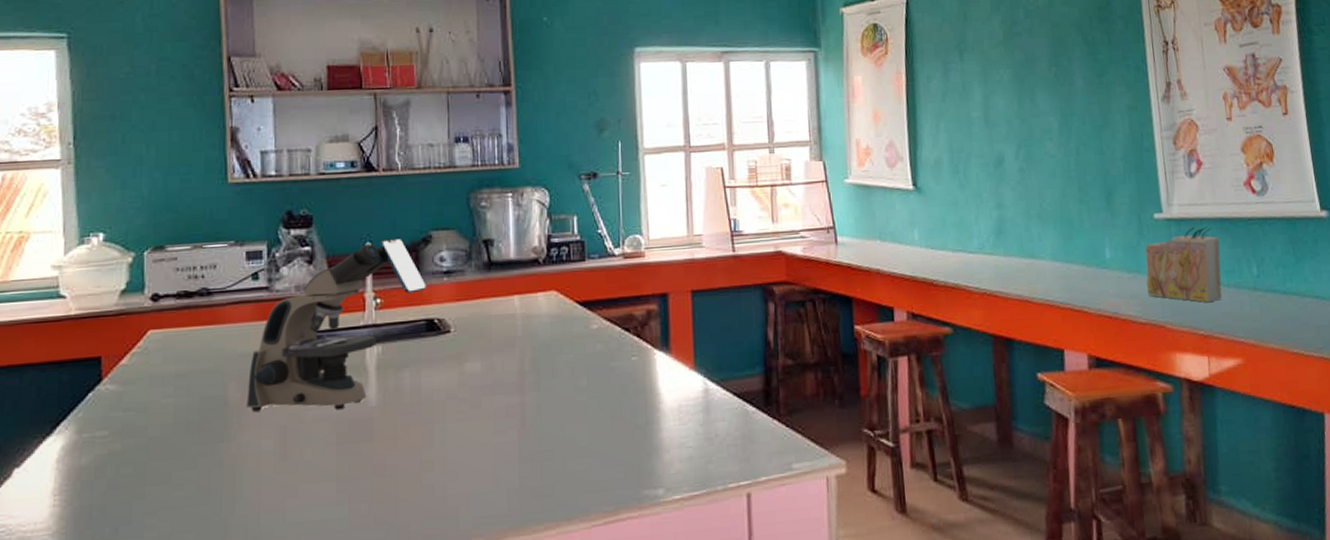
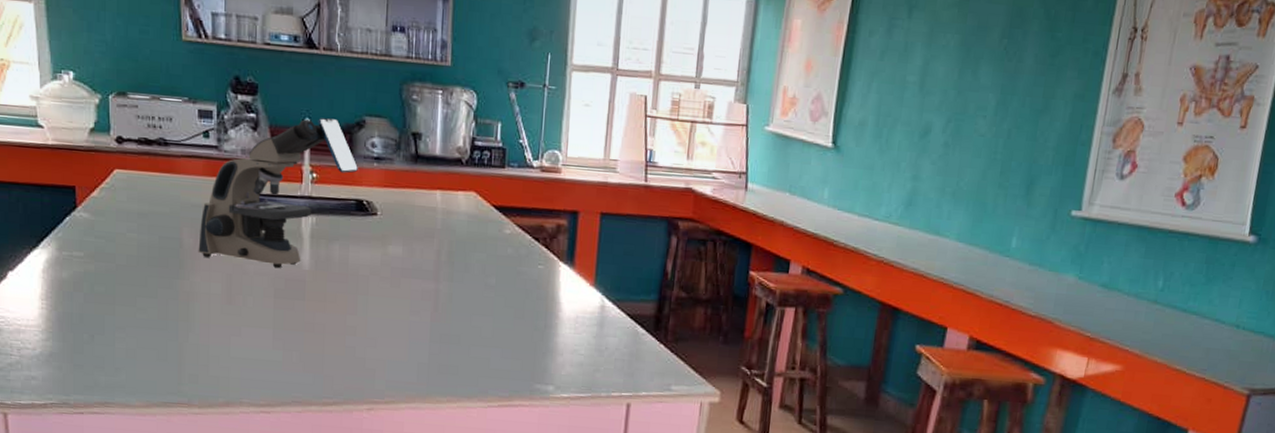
anatomical model: present [1145,226,1222,303] -> none [1044,230,1133,308]

